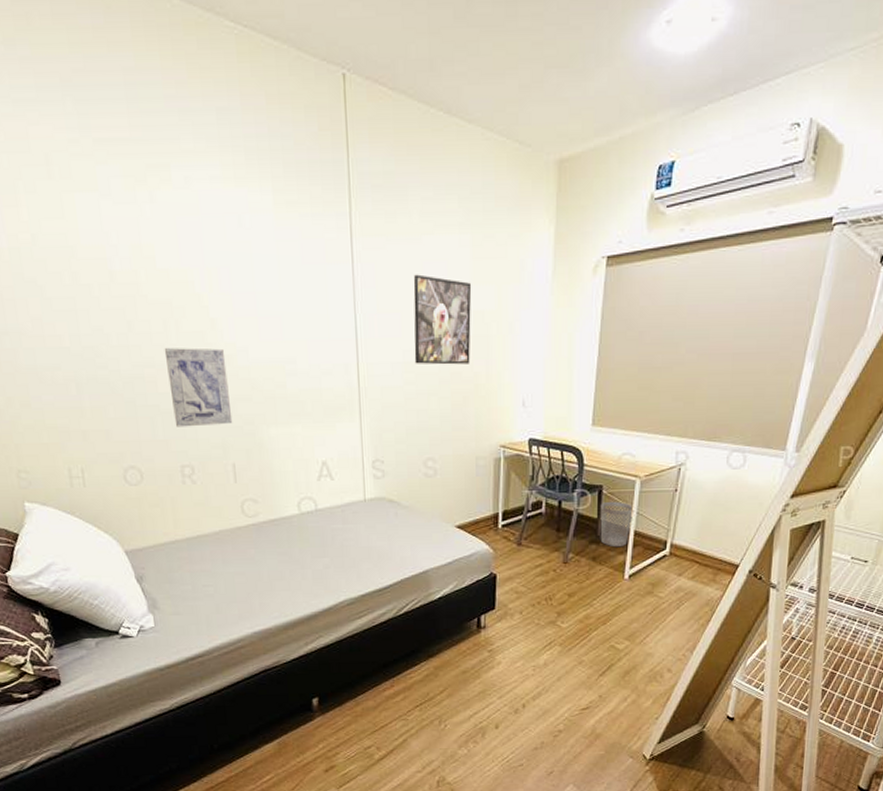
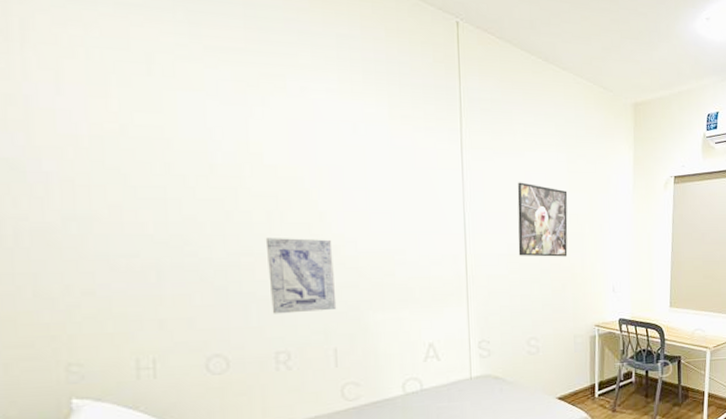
wastebasket: present [600,501,634,547] -> none [680,369,707,408]

